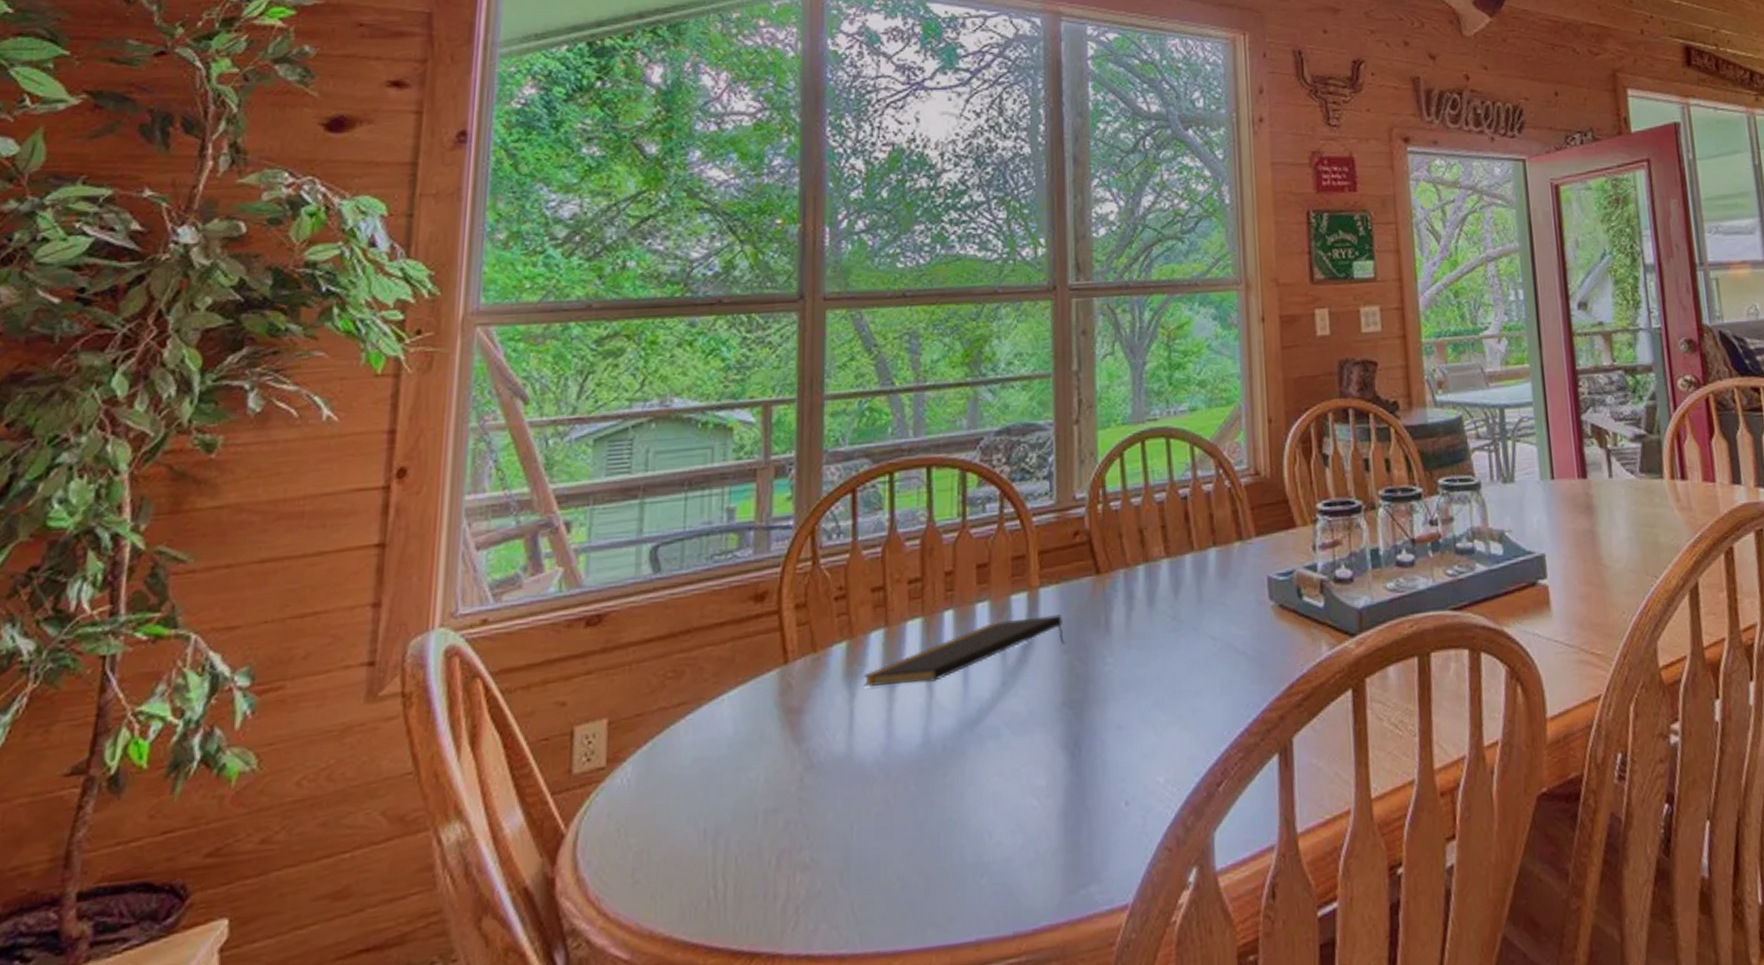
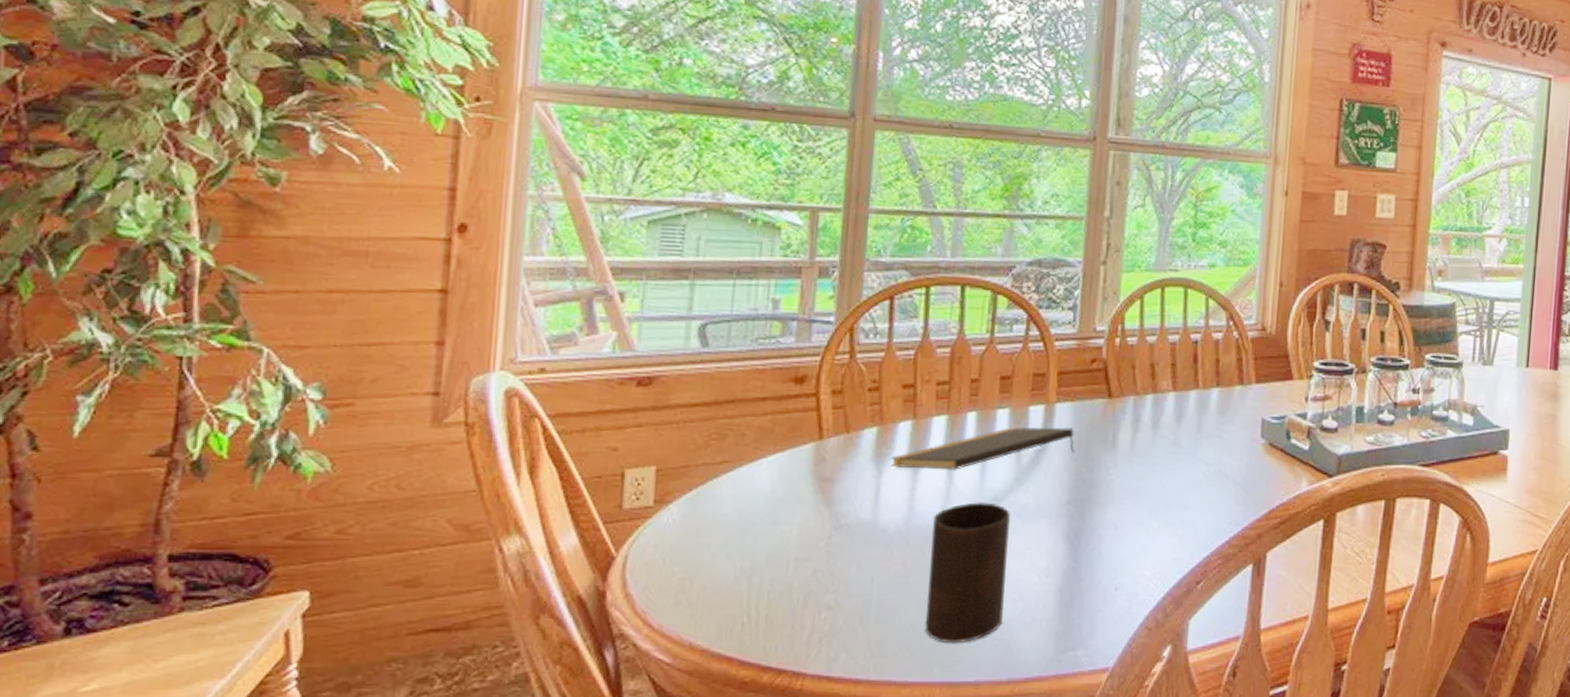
cup: none [914,715,1001,897] -> present [925,502,1010,644]

